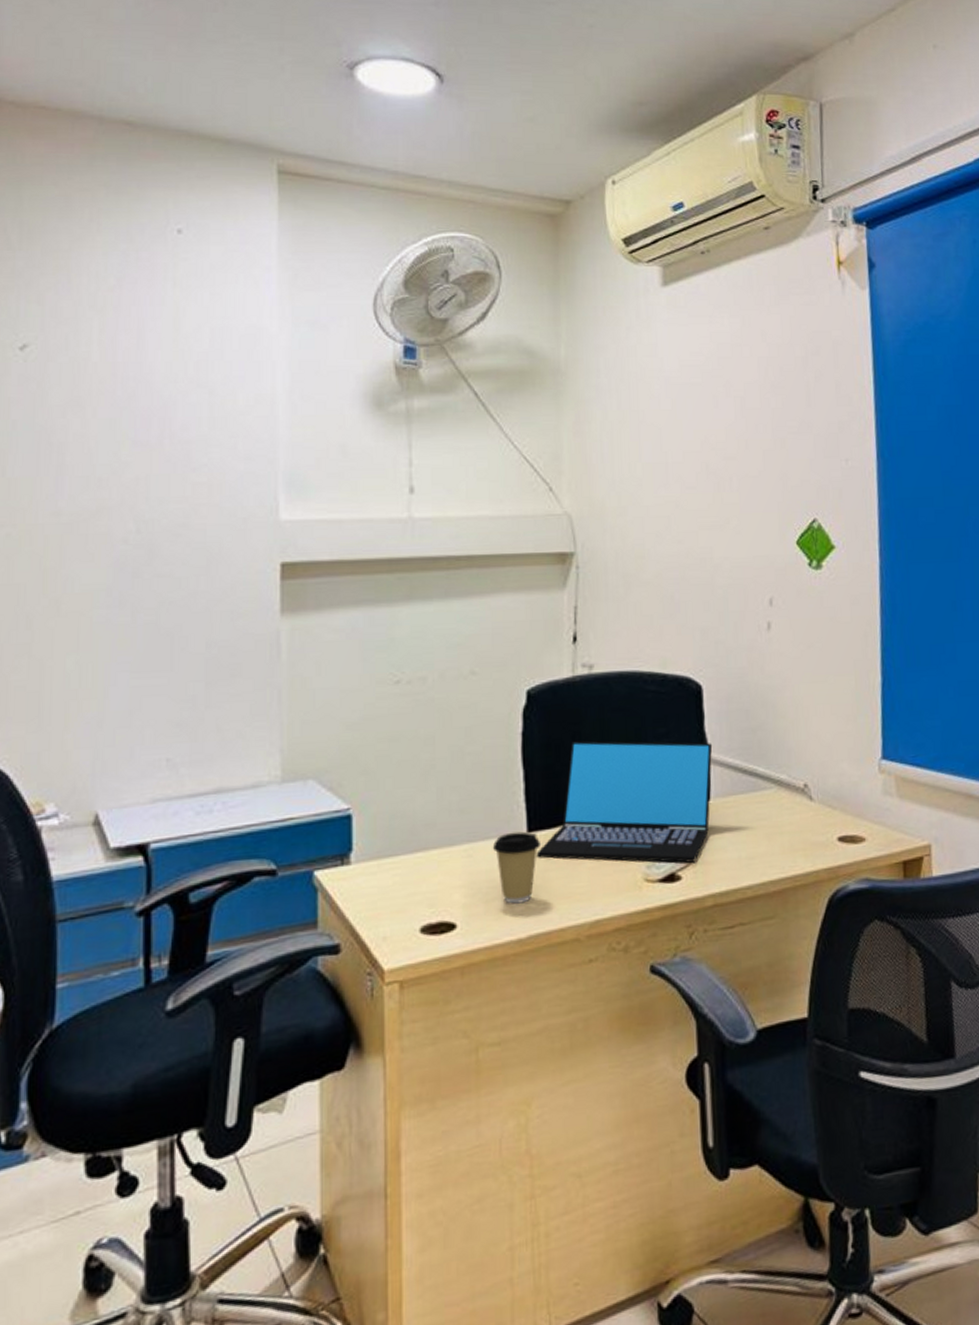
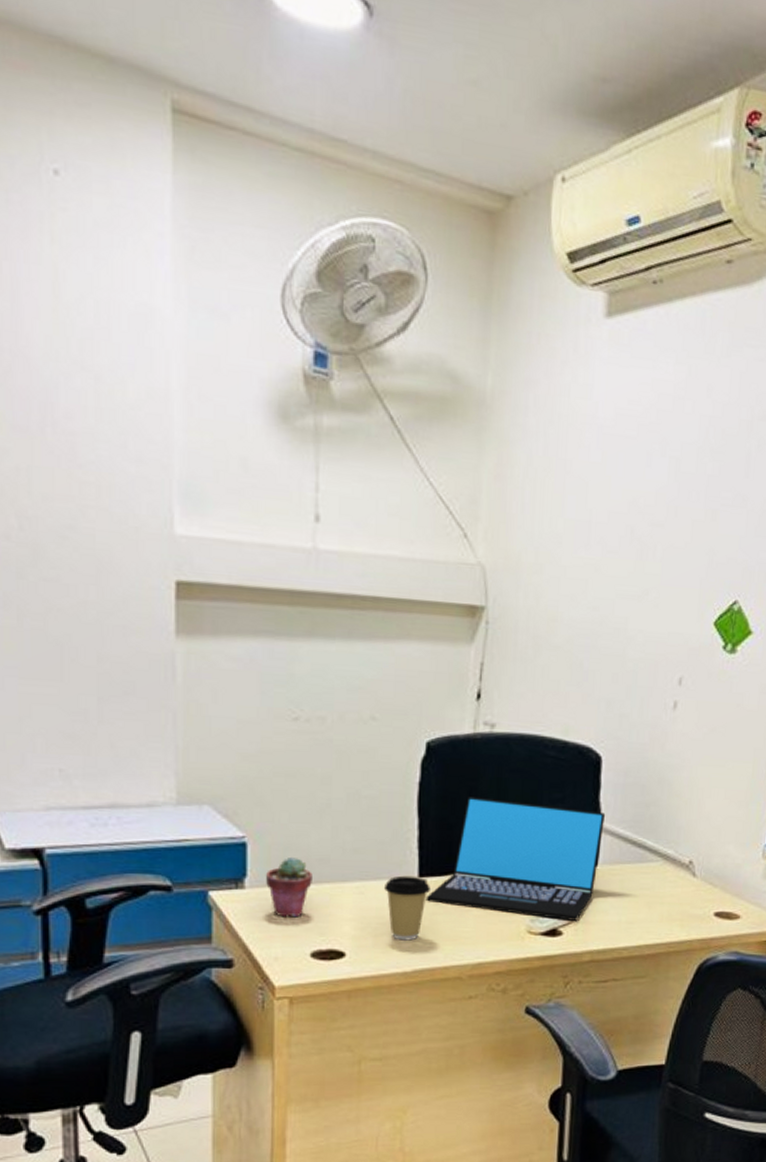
potted succulent: none [372,824,419,892] -> present [266,856,312,918]

